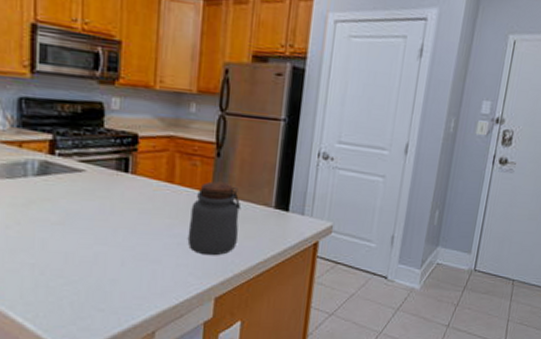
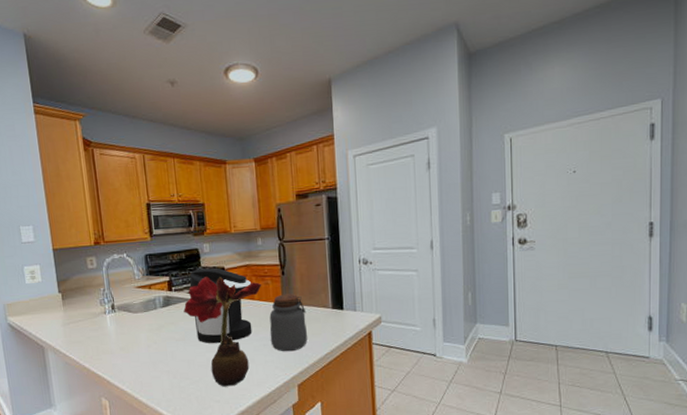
flower: none [68,143,188,293] -> present [183,277,262,387]
coffee maker: none [82,130,172,235] -> present [189,268,253,344]

